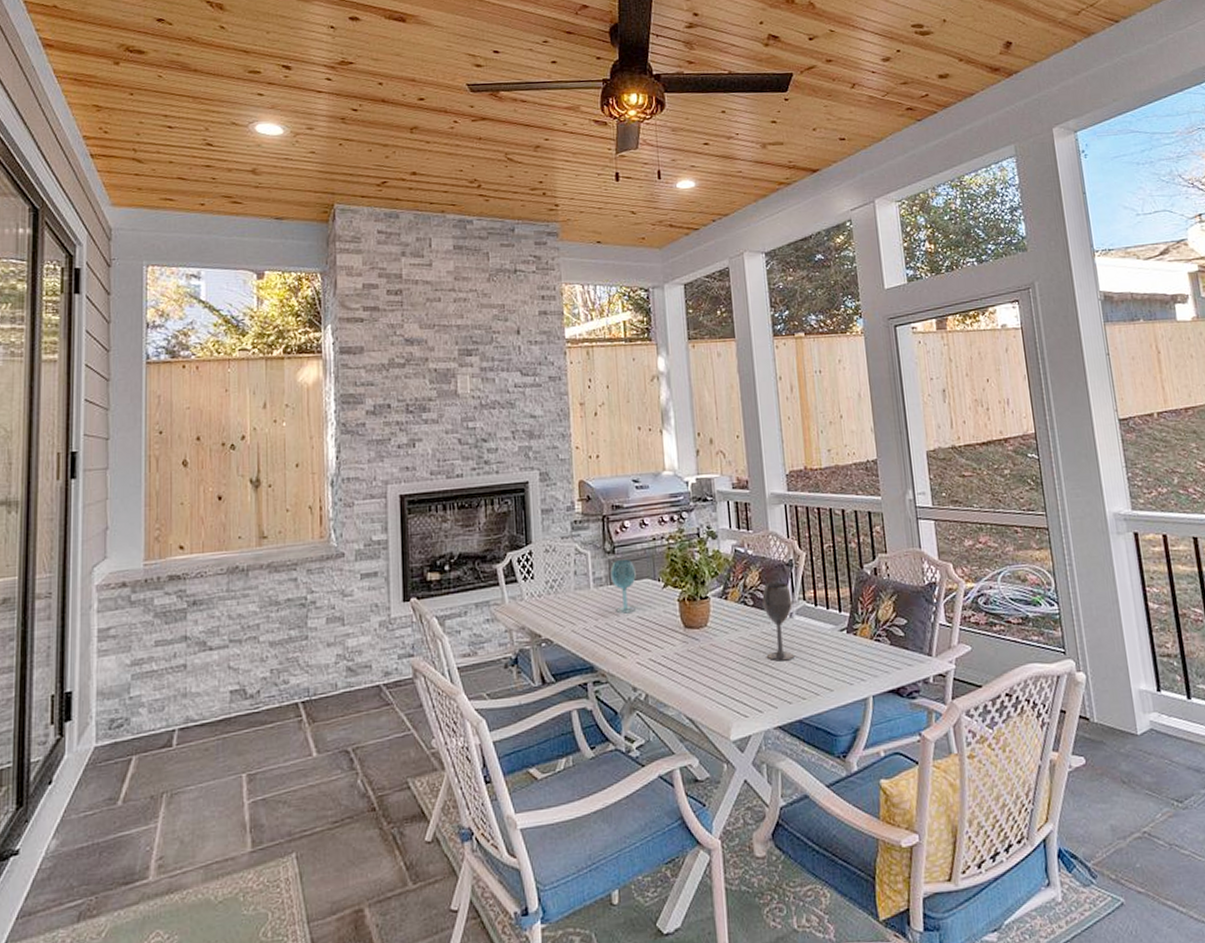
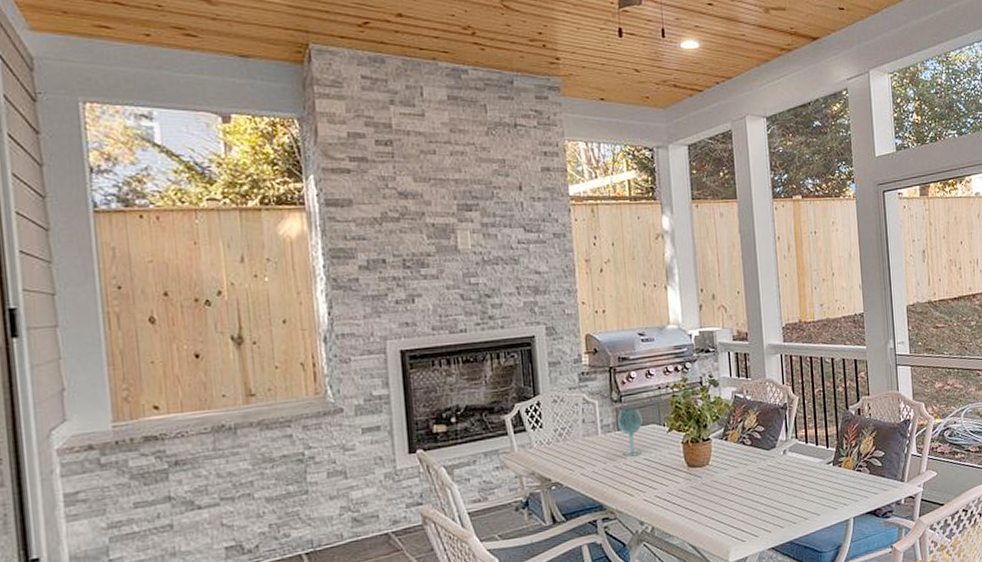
wine glass: present [762,582,794,662] -> none [759,424,787,493]

